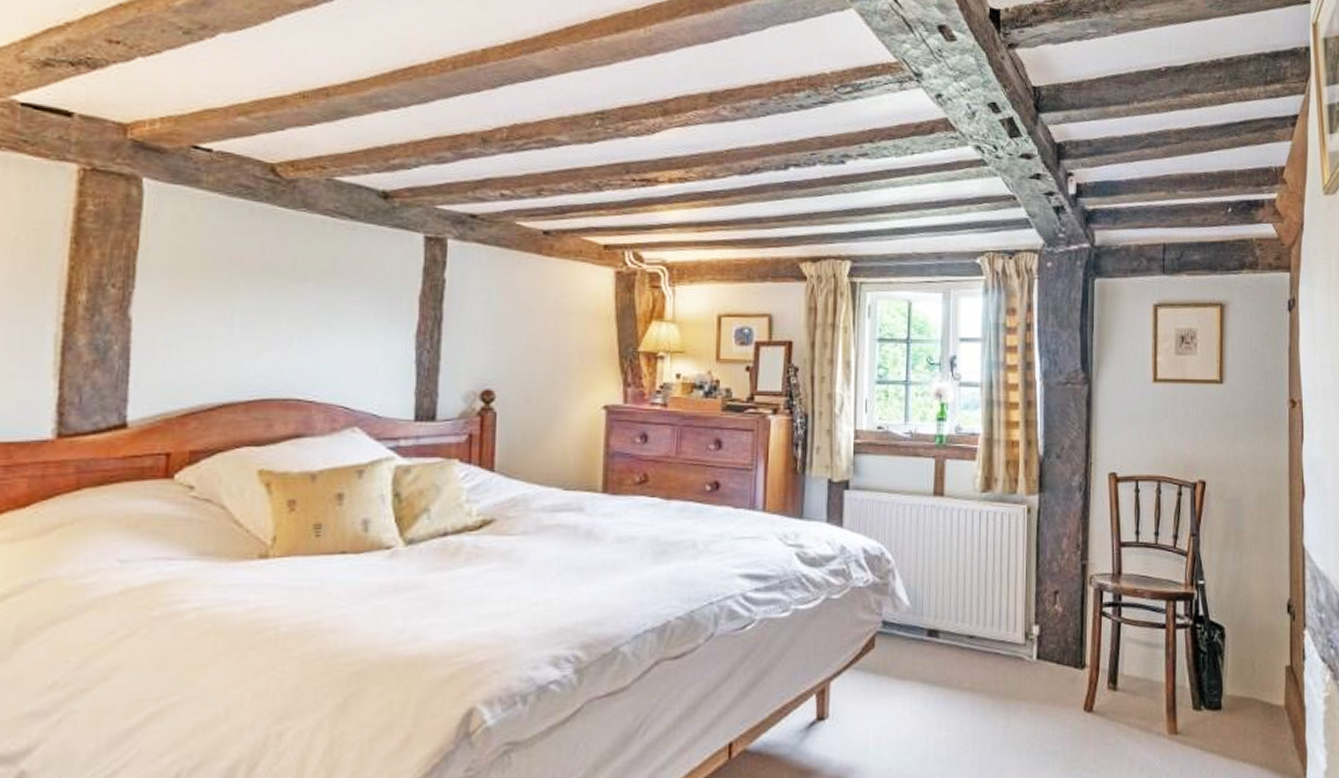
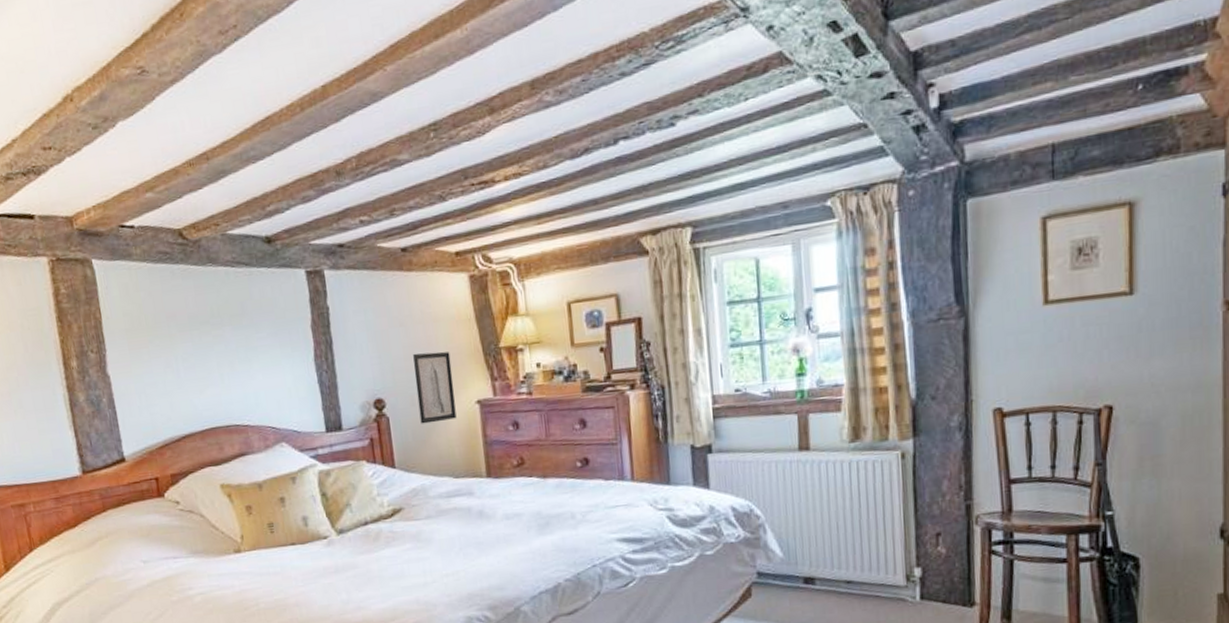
wall art: none [534,345,581,425] -> present [413,351,457,424]

